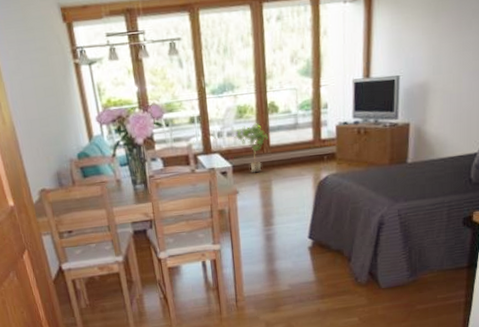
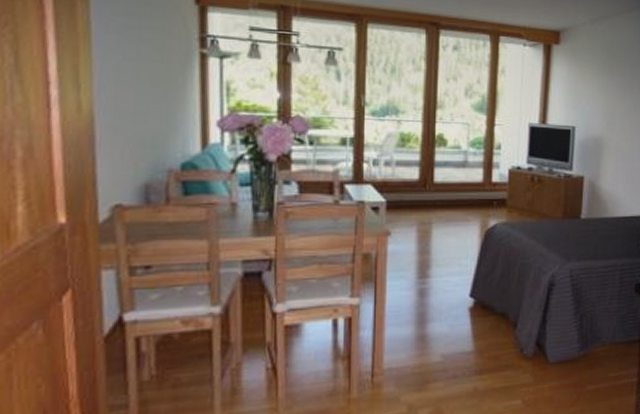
potted plant: present [234,123,268,173] -> none [393,155,432,213]

